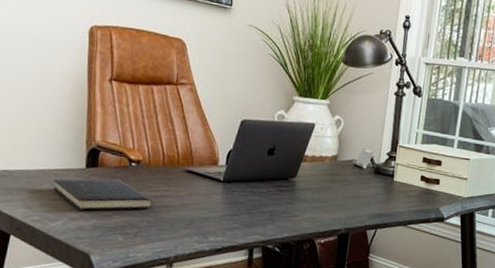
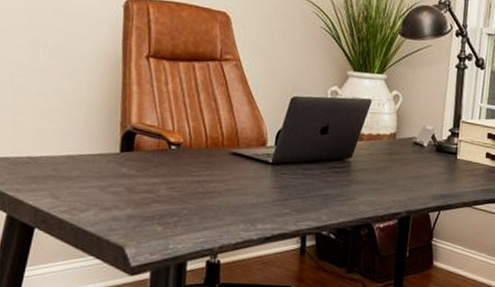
hardcover book: present [53,178,153,211] -> none [83,164,195,199]

